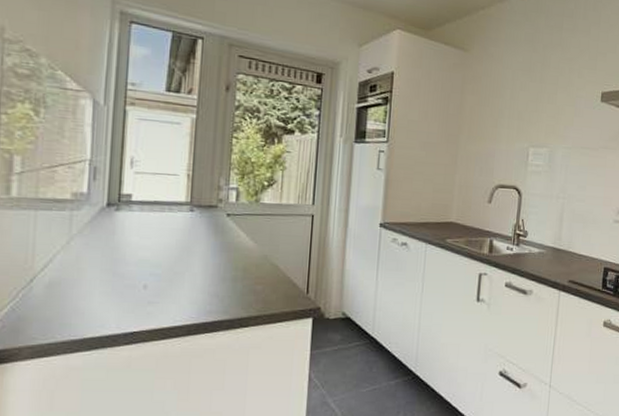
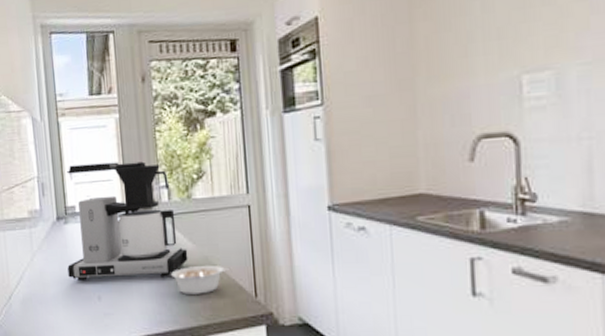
coffee maker: none [111,154,248,271] -> present [67,161,188,282]
legume: none [228,262,286,289] -> present [171,265,229,295]

